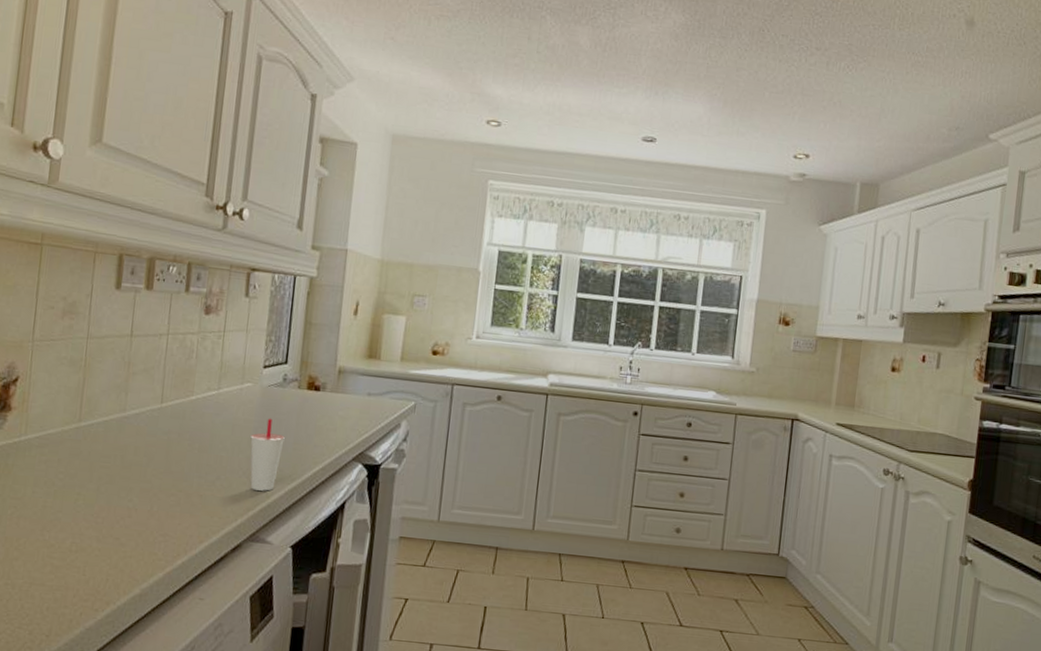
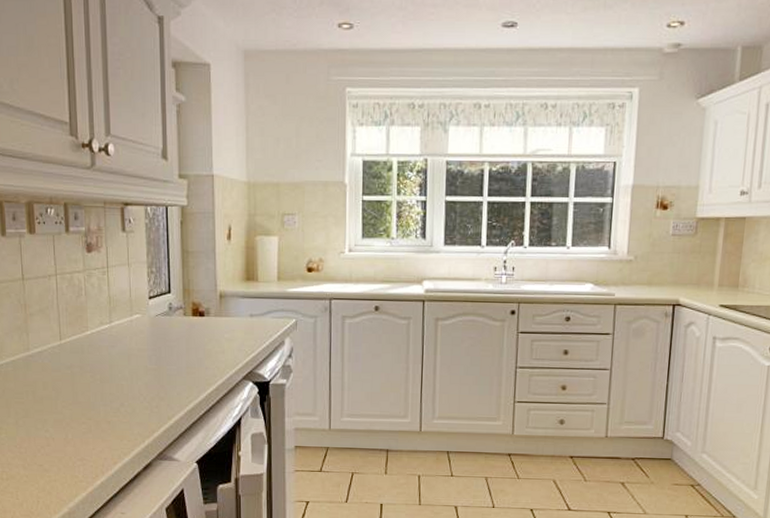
cup: present [250,418,285,491] -> none [146,346,178,414]

